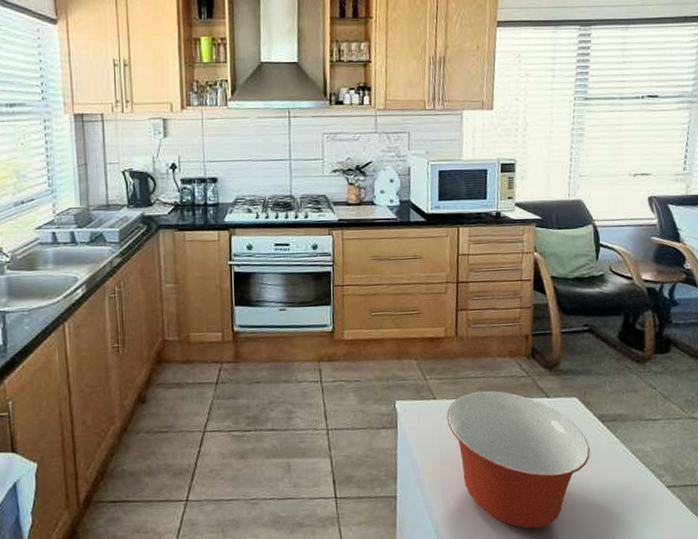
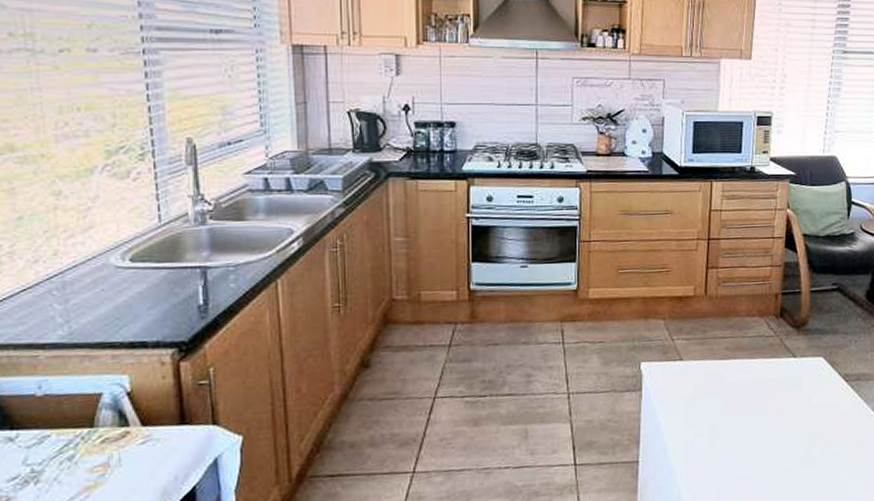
mixing bowl: present [446,390,590,529] -> none [692,351,833,490]

